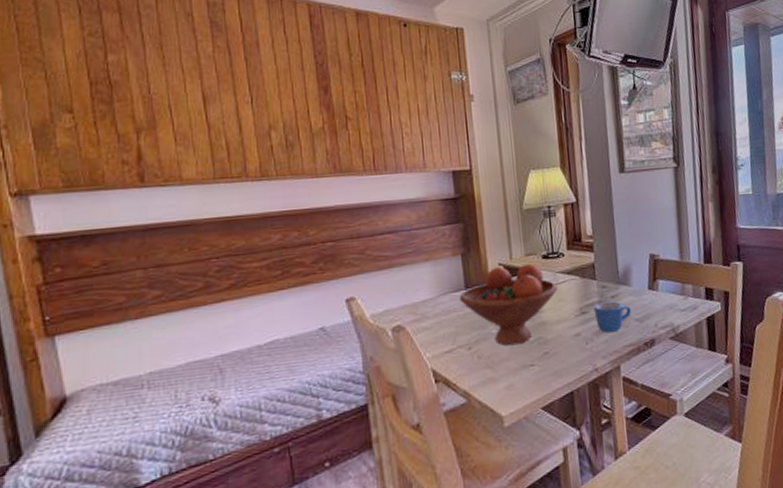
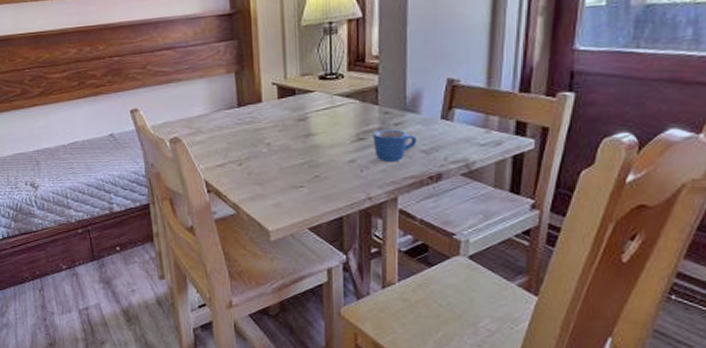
fruit bowl: present [459,263,558,346] -> none [231,84,334,166]

